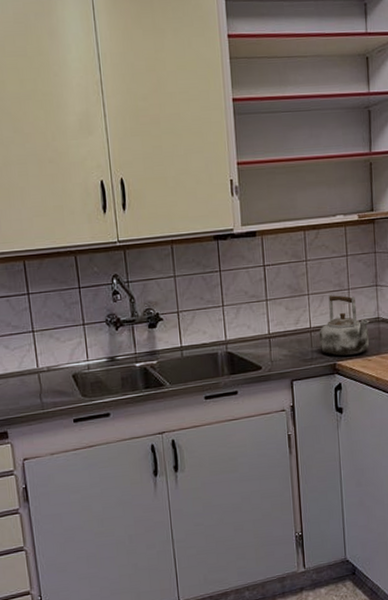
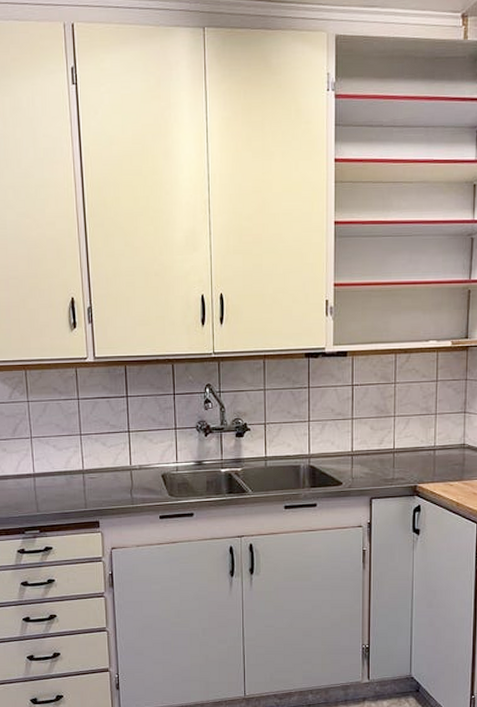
kettle: present [319,293,370,356] -> none [402,417,455,479]

